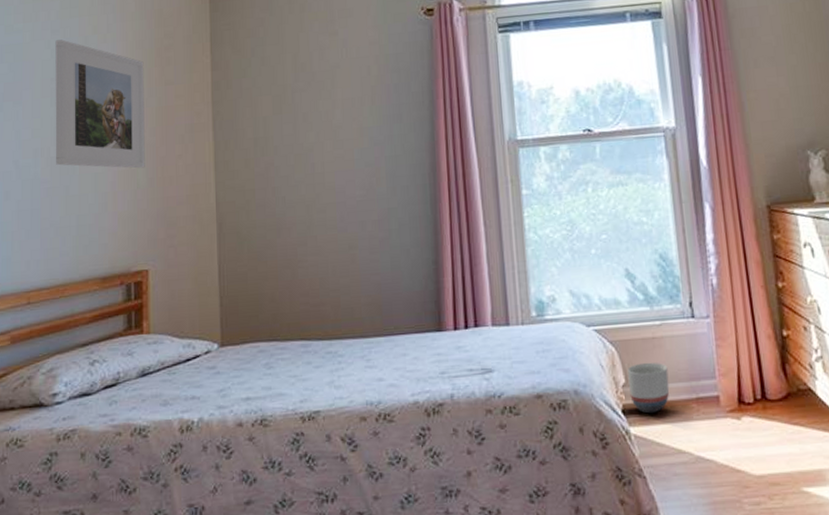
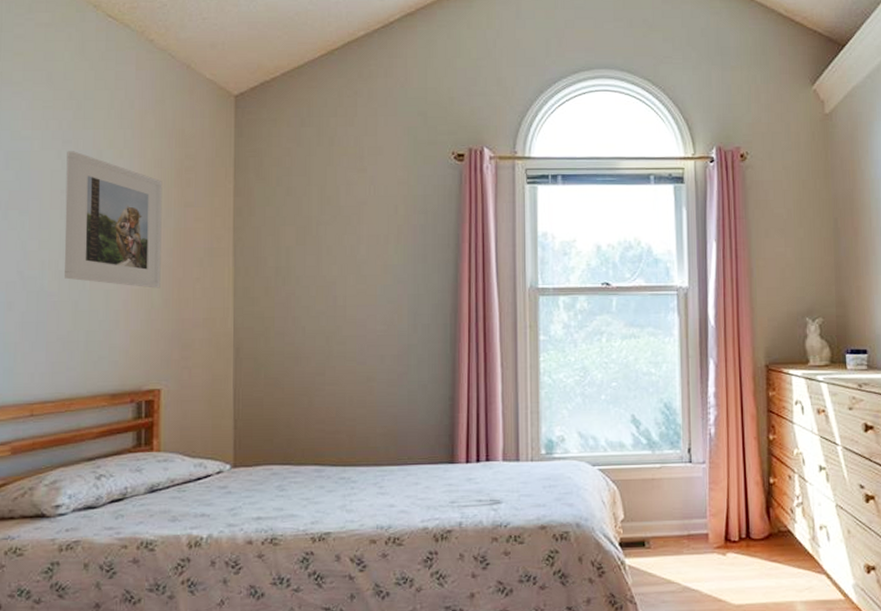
planter: present [628,362,670,414] -> none [627,501,664,547]

